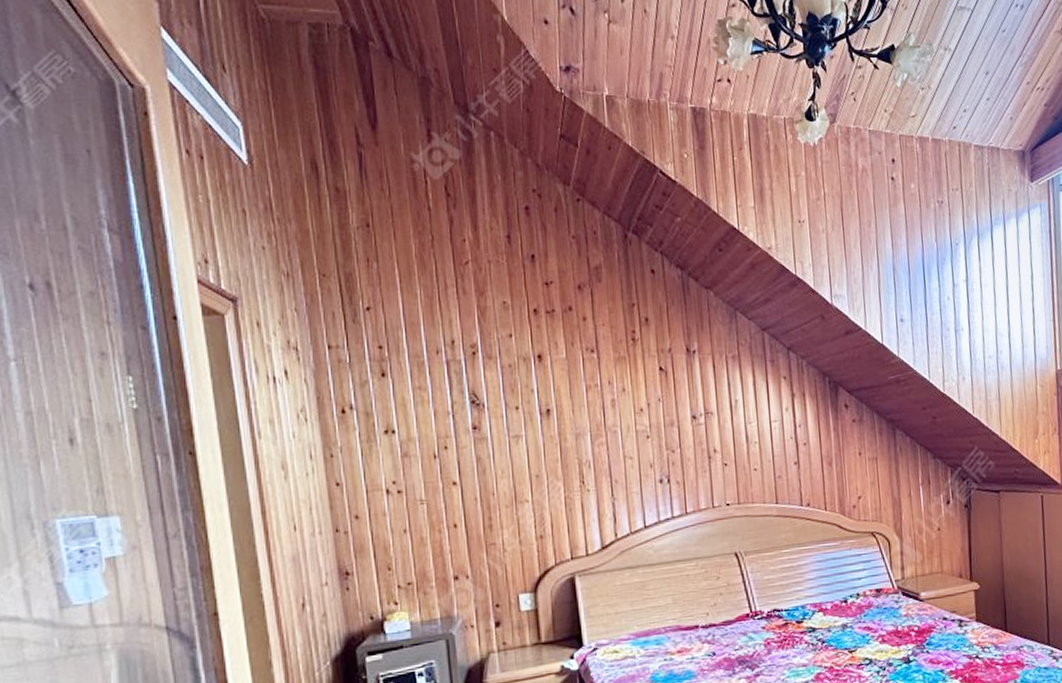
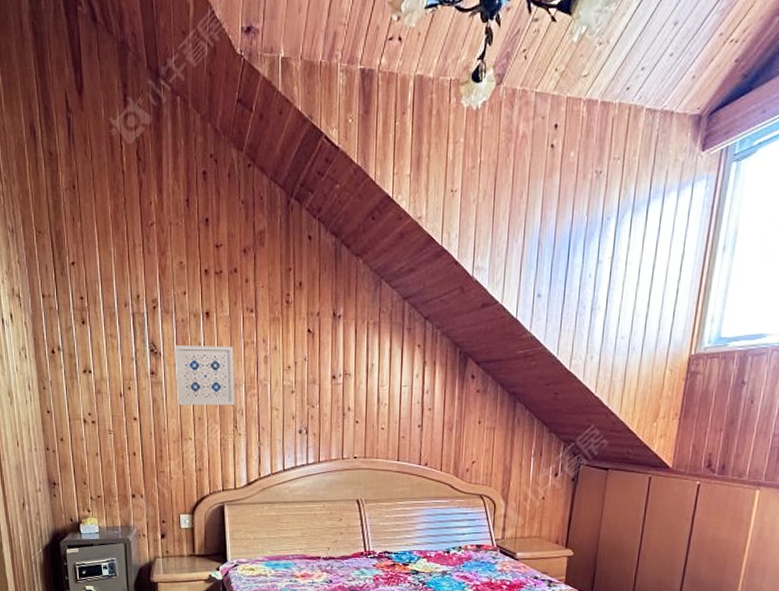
wall art: none [501,391,580,463] -> present [174,346,235,406]

